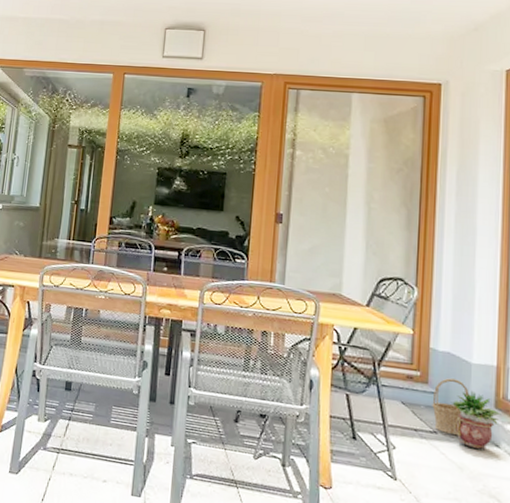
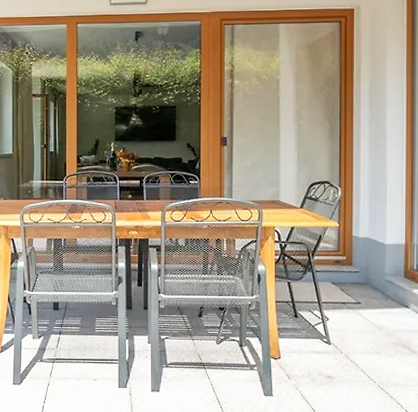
basket: present [432,378,469,435] -> none [356,259,384,302]
potted plant: present [450,390,502,449] -> none [370,266,410,311]

